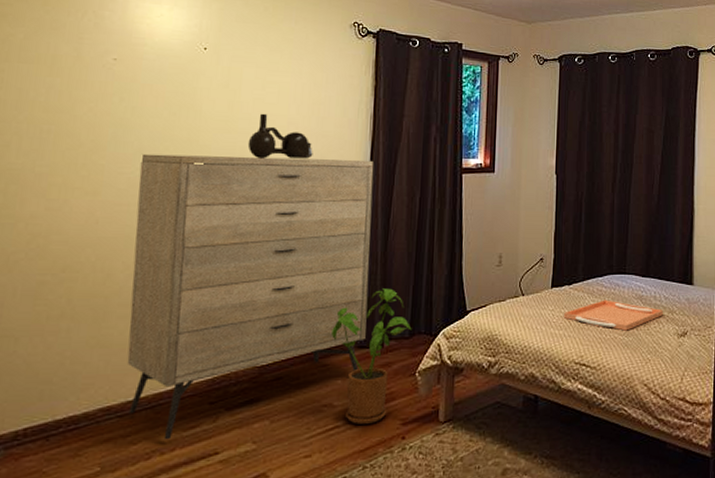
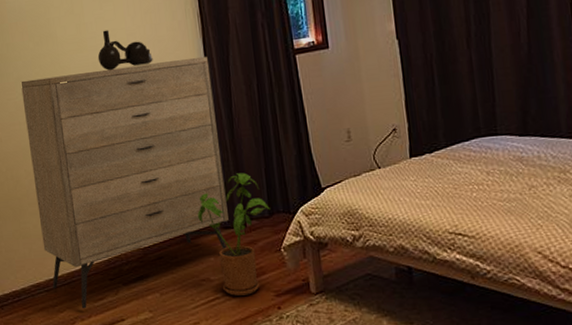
serving tray: present [563,300,664,331] -> none [427,164,553,197]

